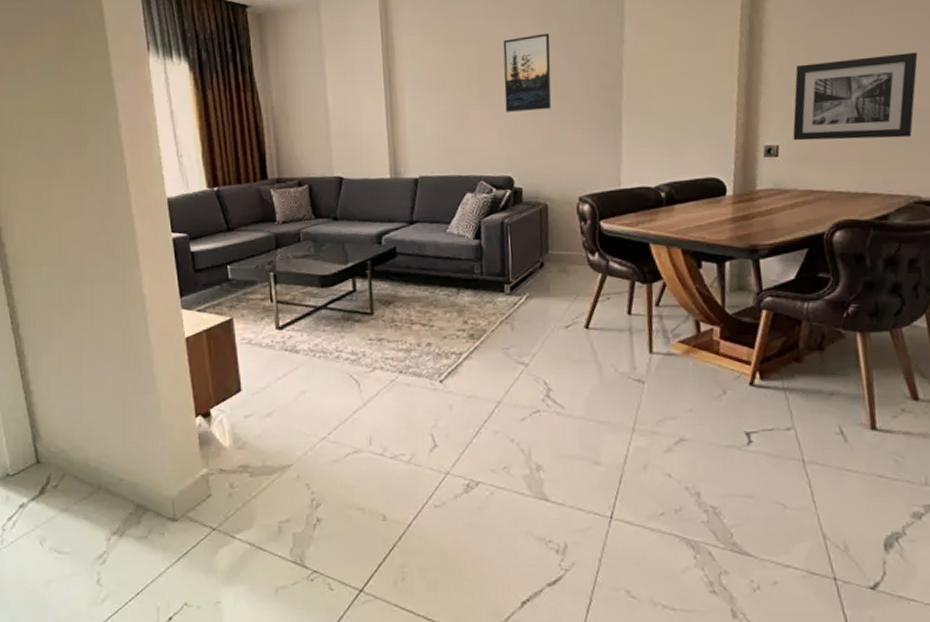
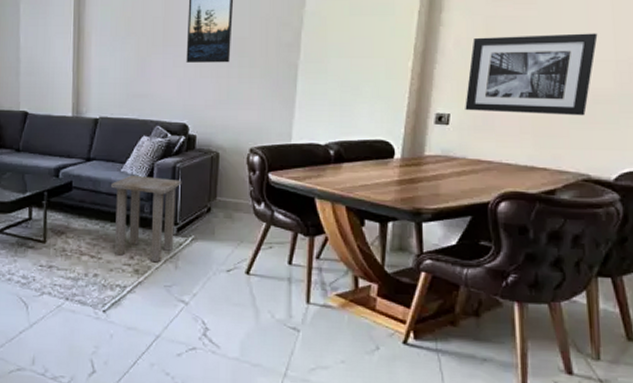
side table: none [436,234,512,325] -> present [110,175,182,263]

